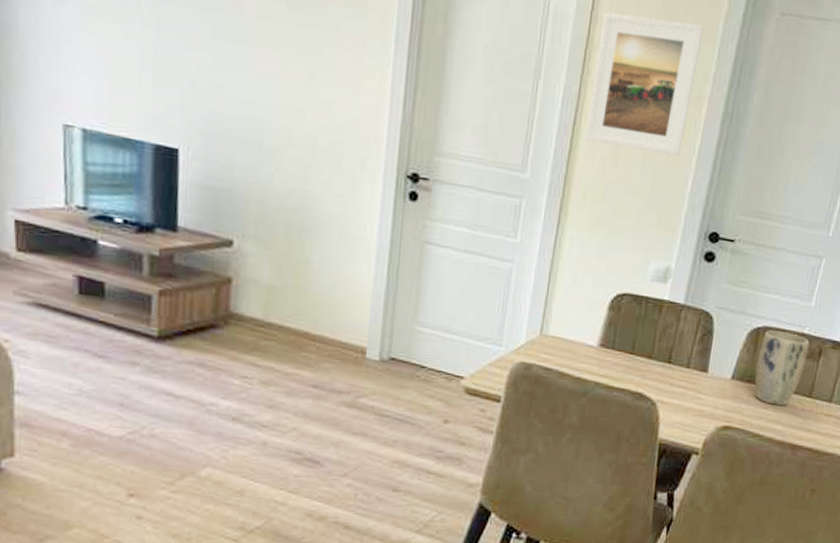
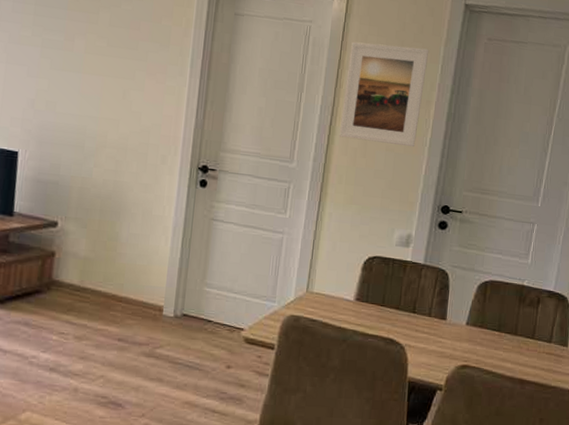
plant pot: present [754,330,810,406] -> none [485,284,529,347]

